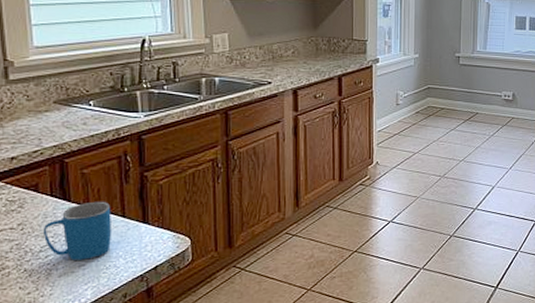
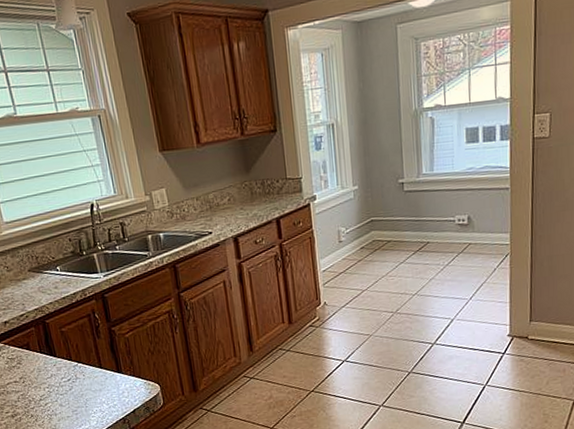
mug: present [42,201,112,261] -> none [39,355,95,407]

